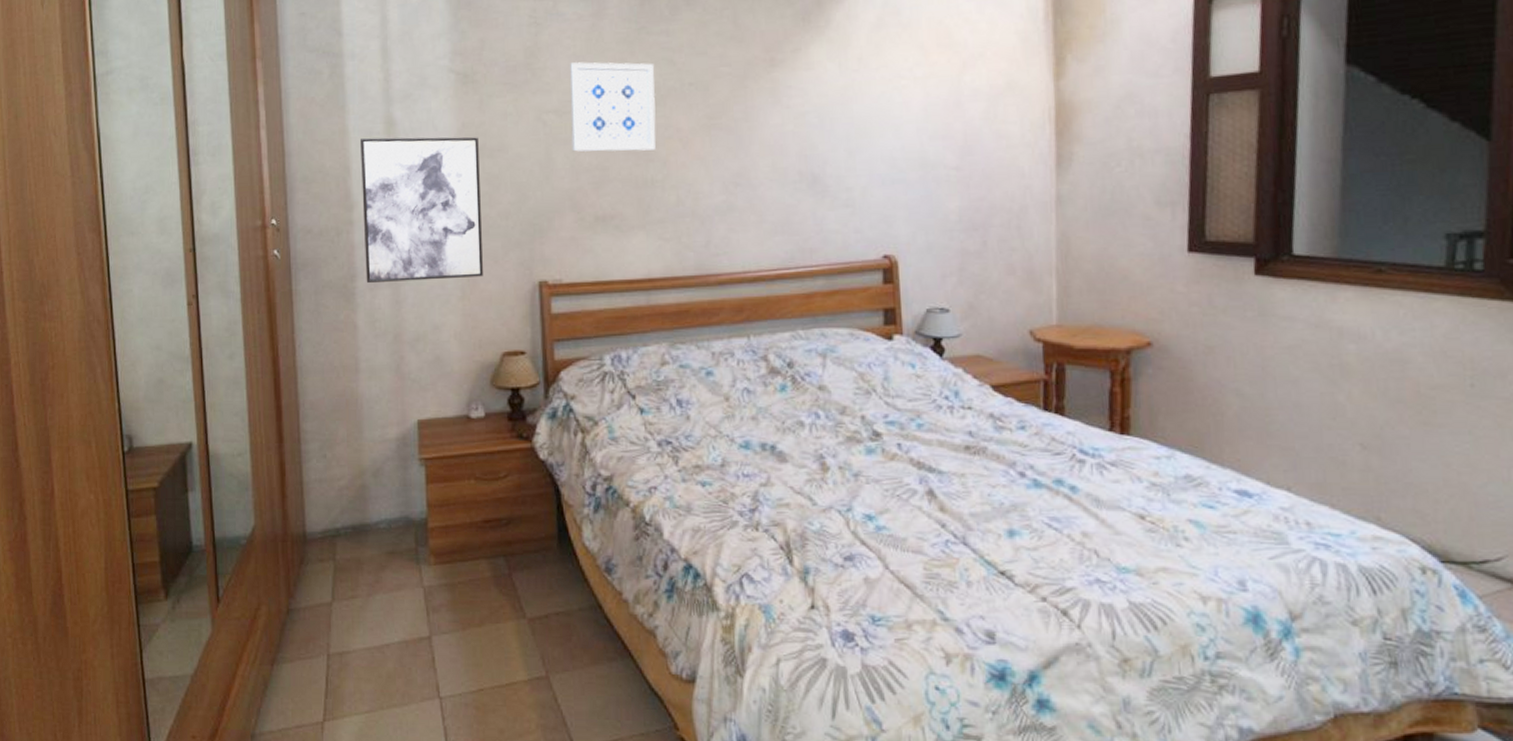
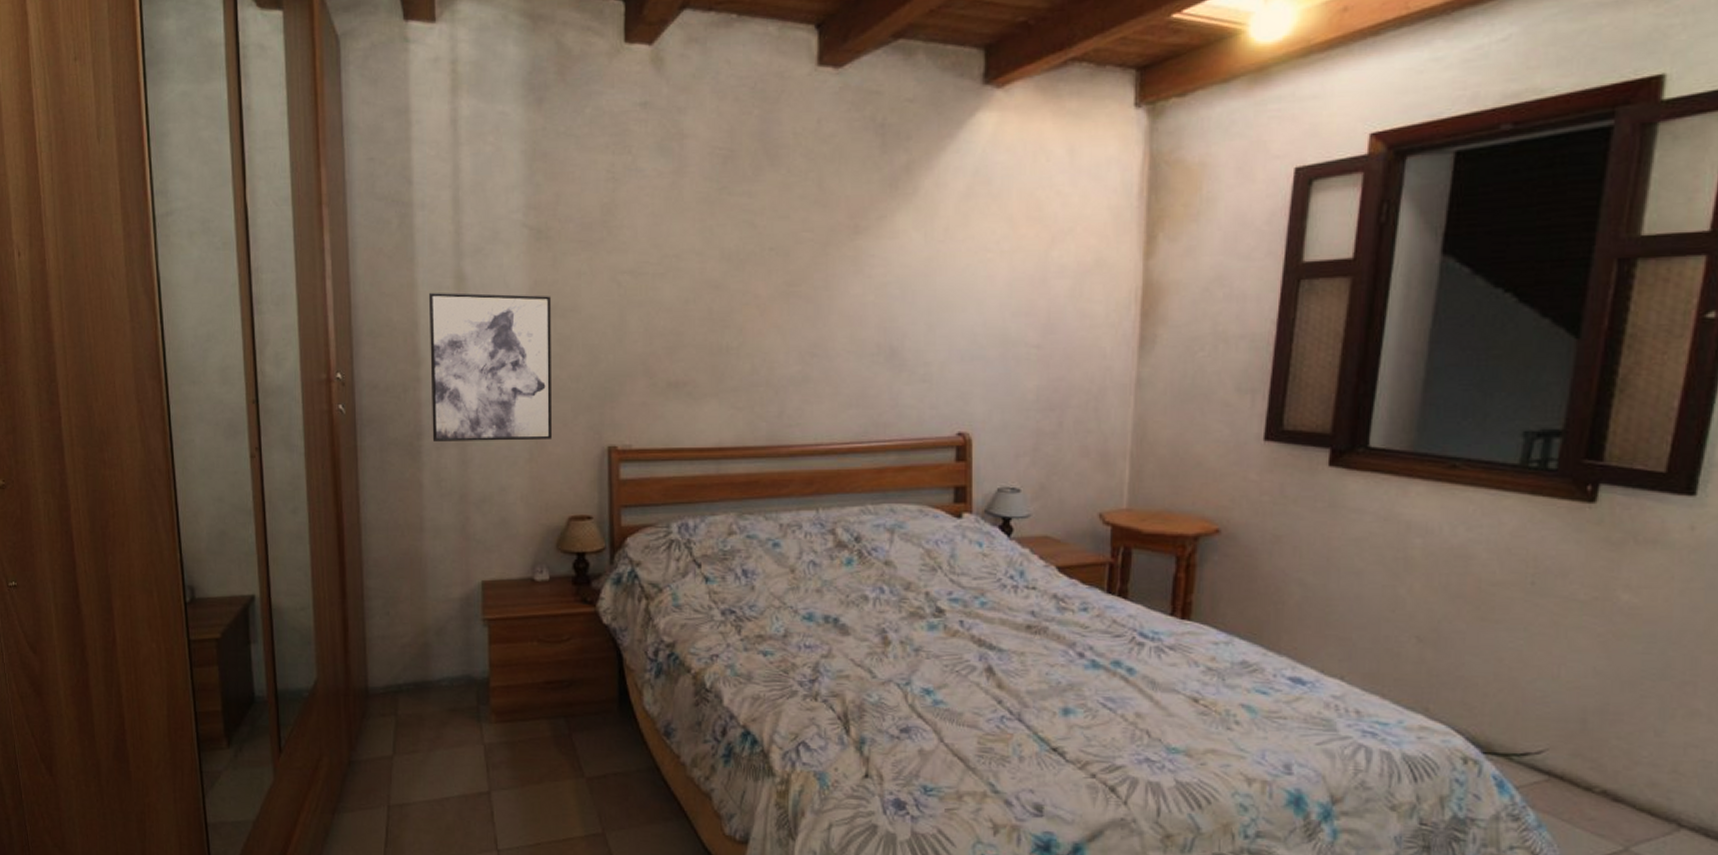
wall art: present [569,62,656,152] -> none [646,221,735,317]

